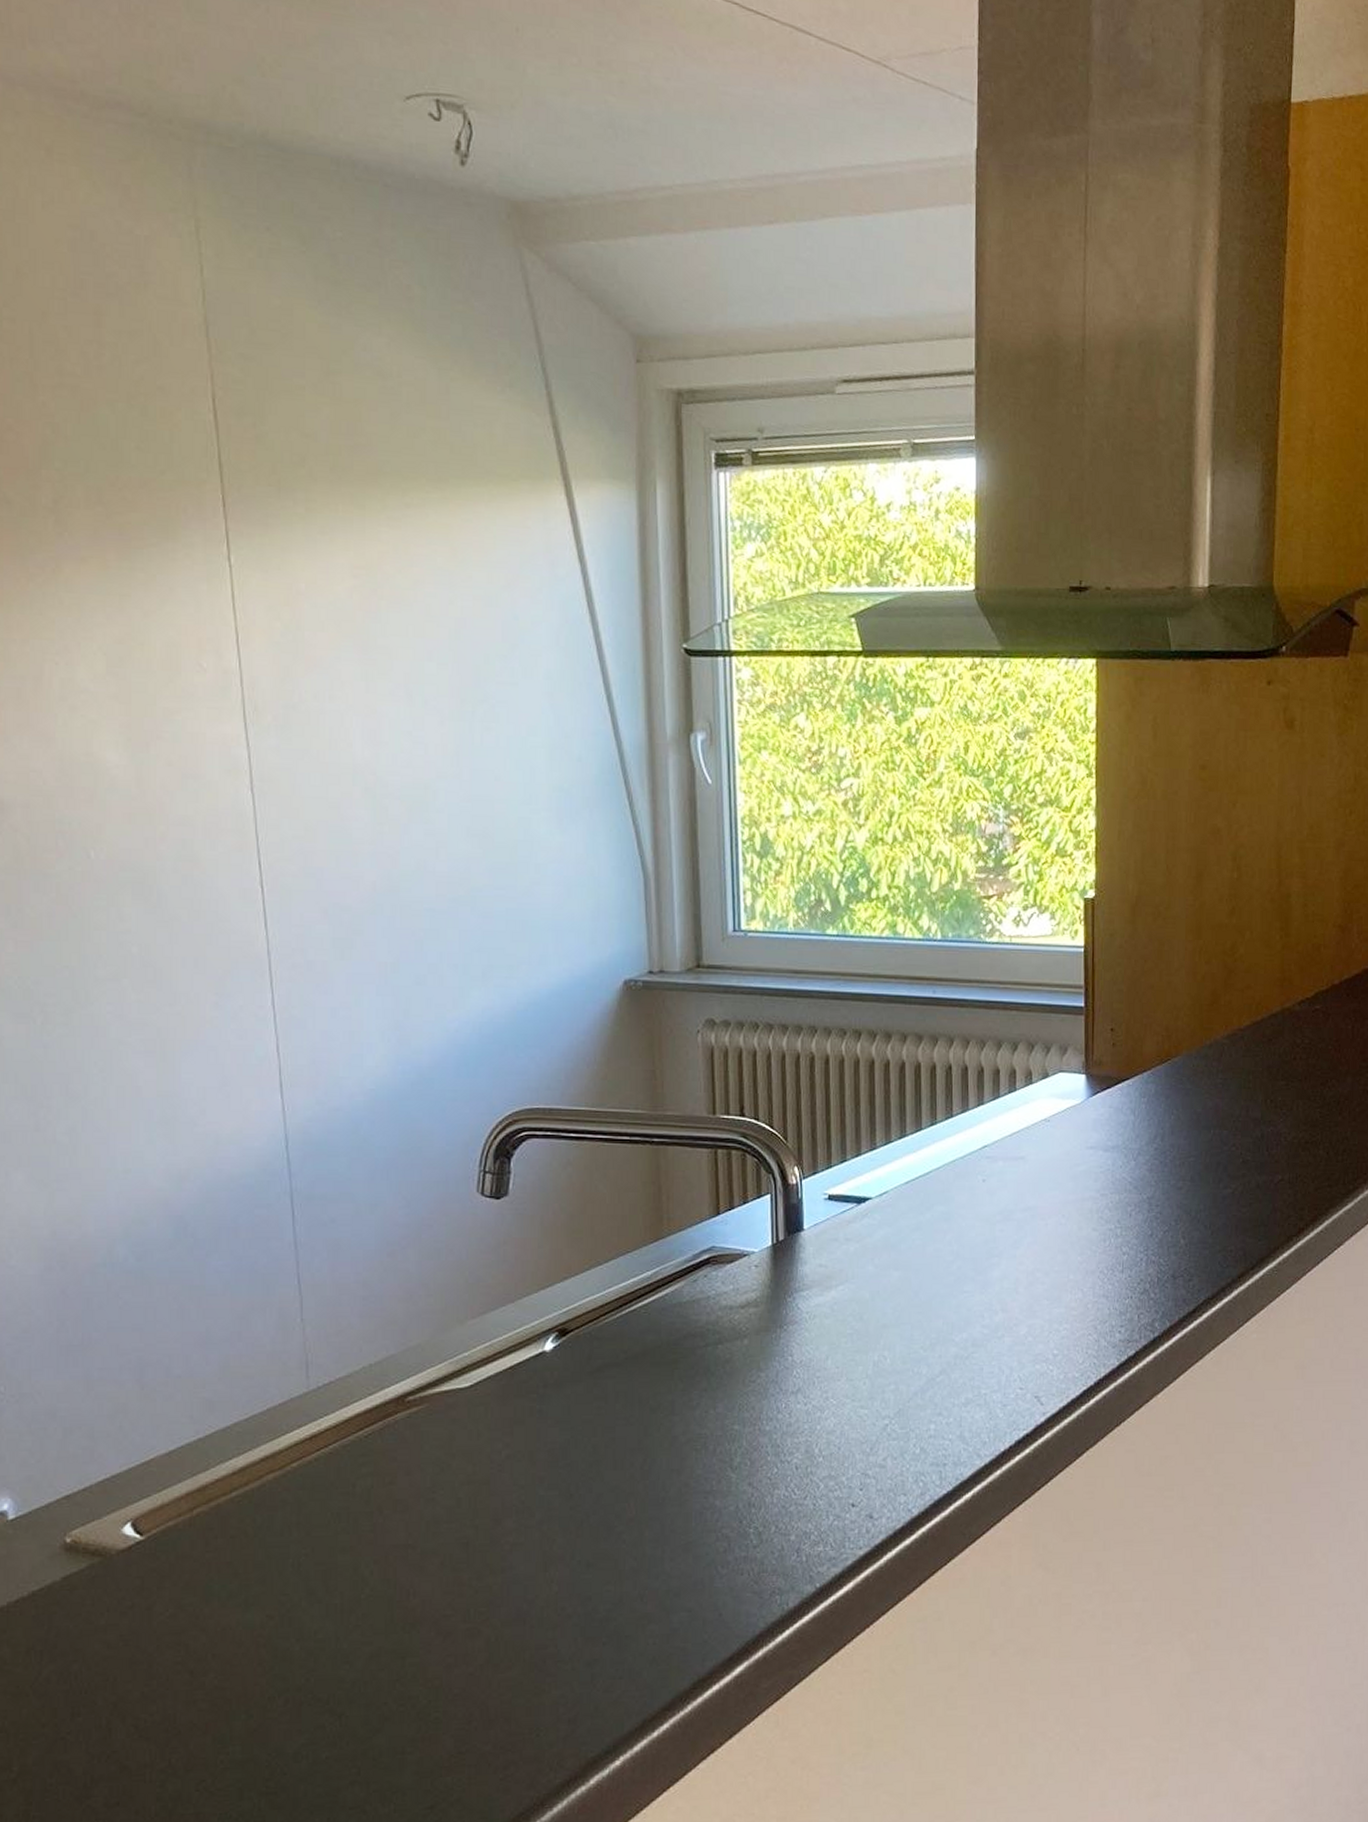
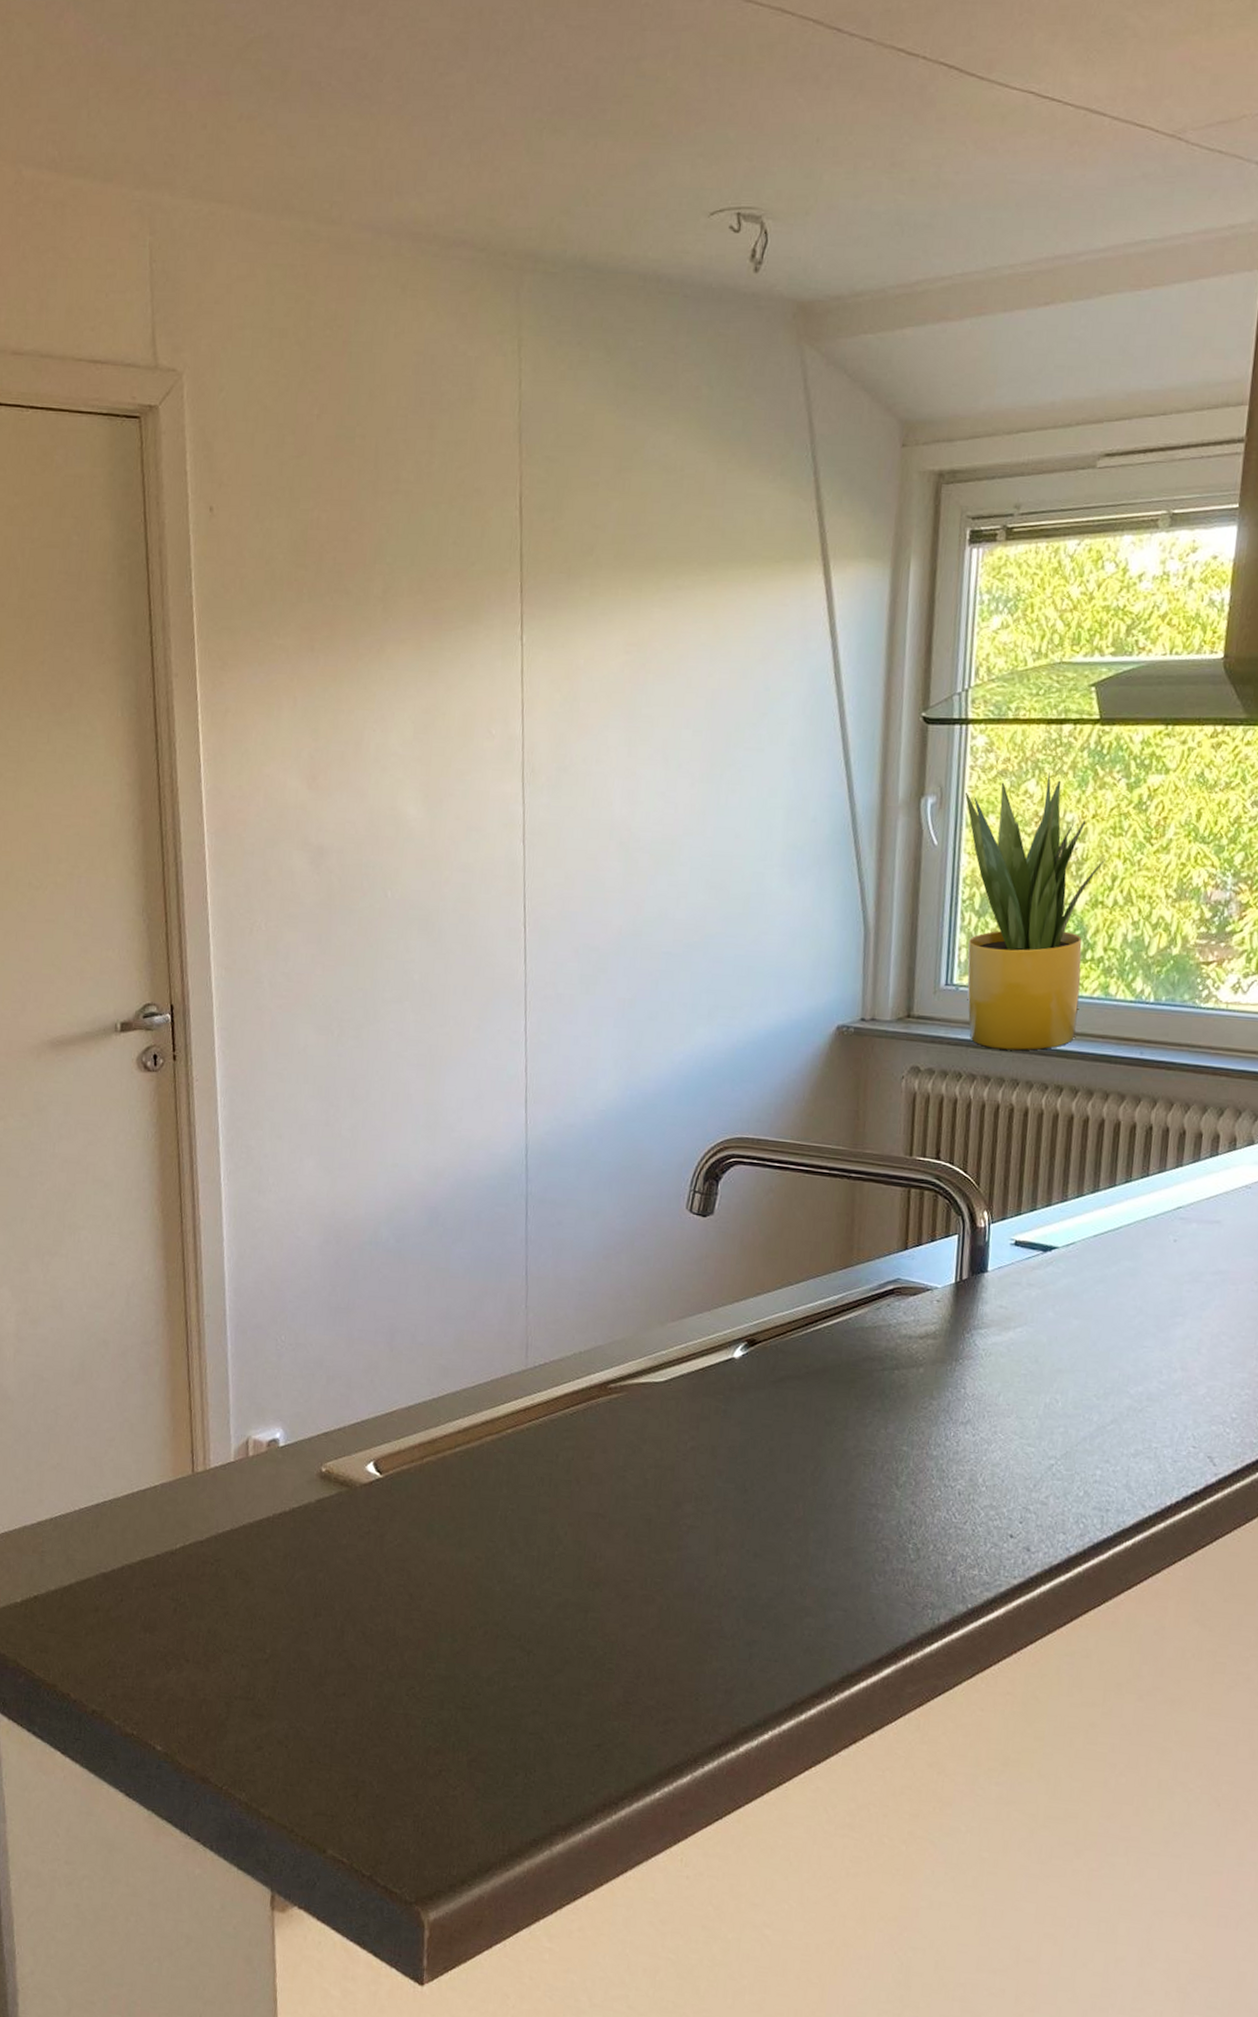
planter: none [734,705,882,996] -> present [964,771,1107,1051]

